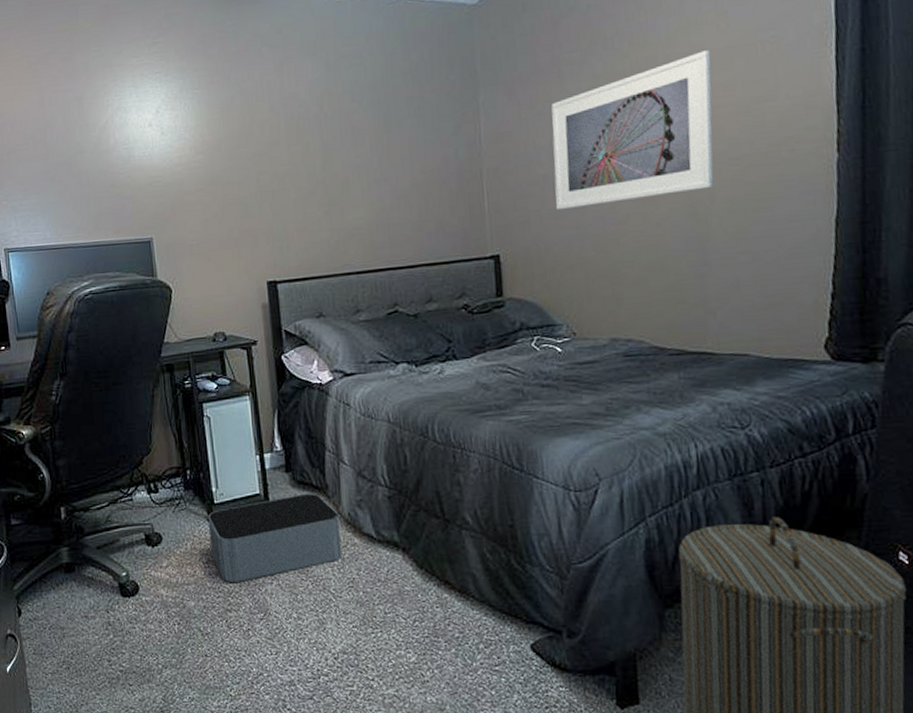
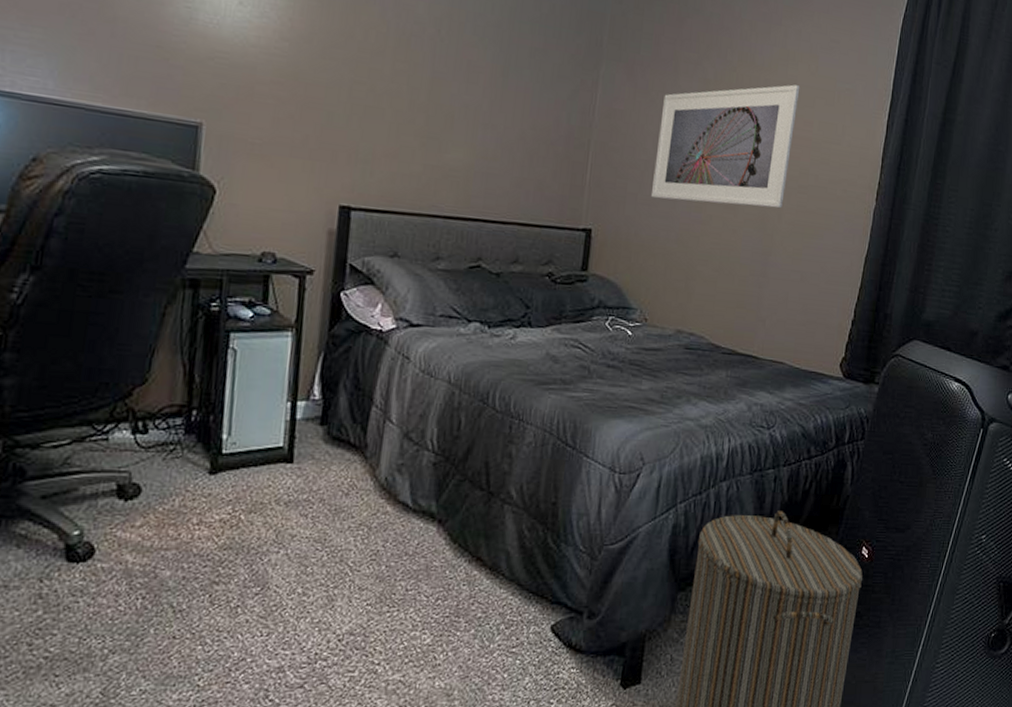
storage bin: present [207,493,341,582] -> none [205,451,374,549]

